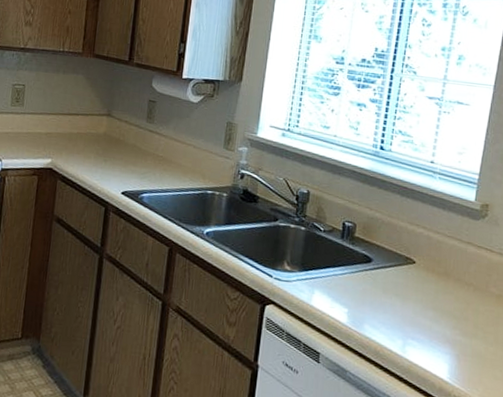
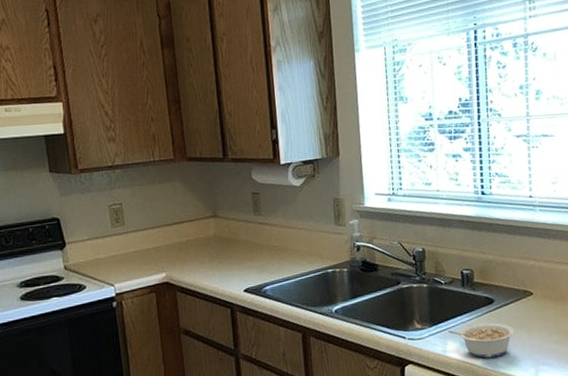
legume: none [317,279,389,319] -> present [447,323,515,358]

